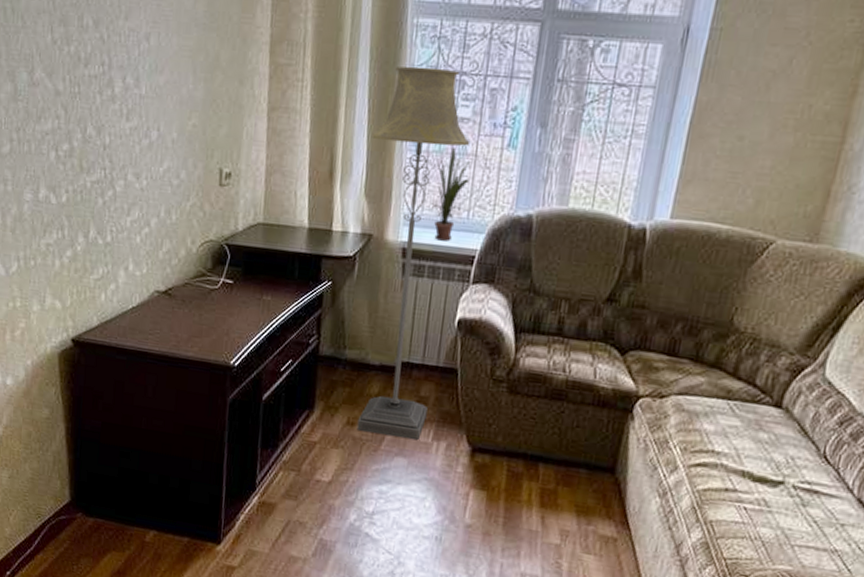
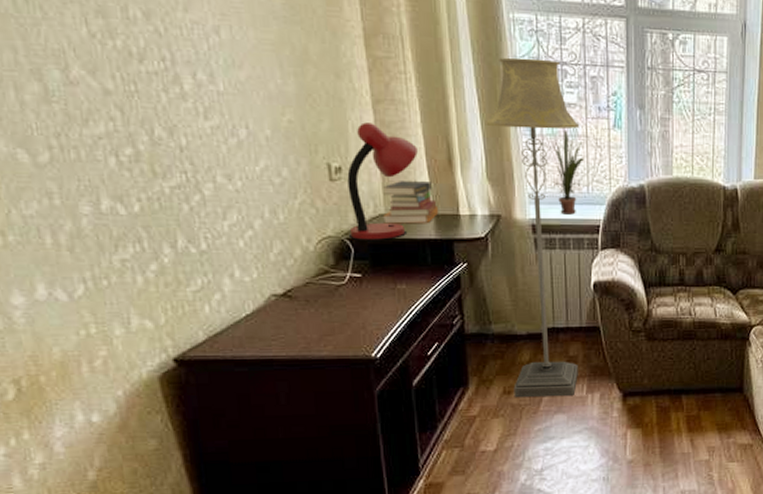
desk lamp: none [228,130,302,250] -> present [347,122,418,241]
books: none [260,190,314,237] -> present [383,181,439,224]

